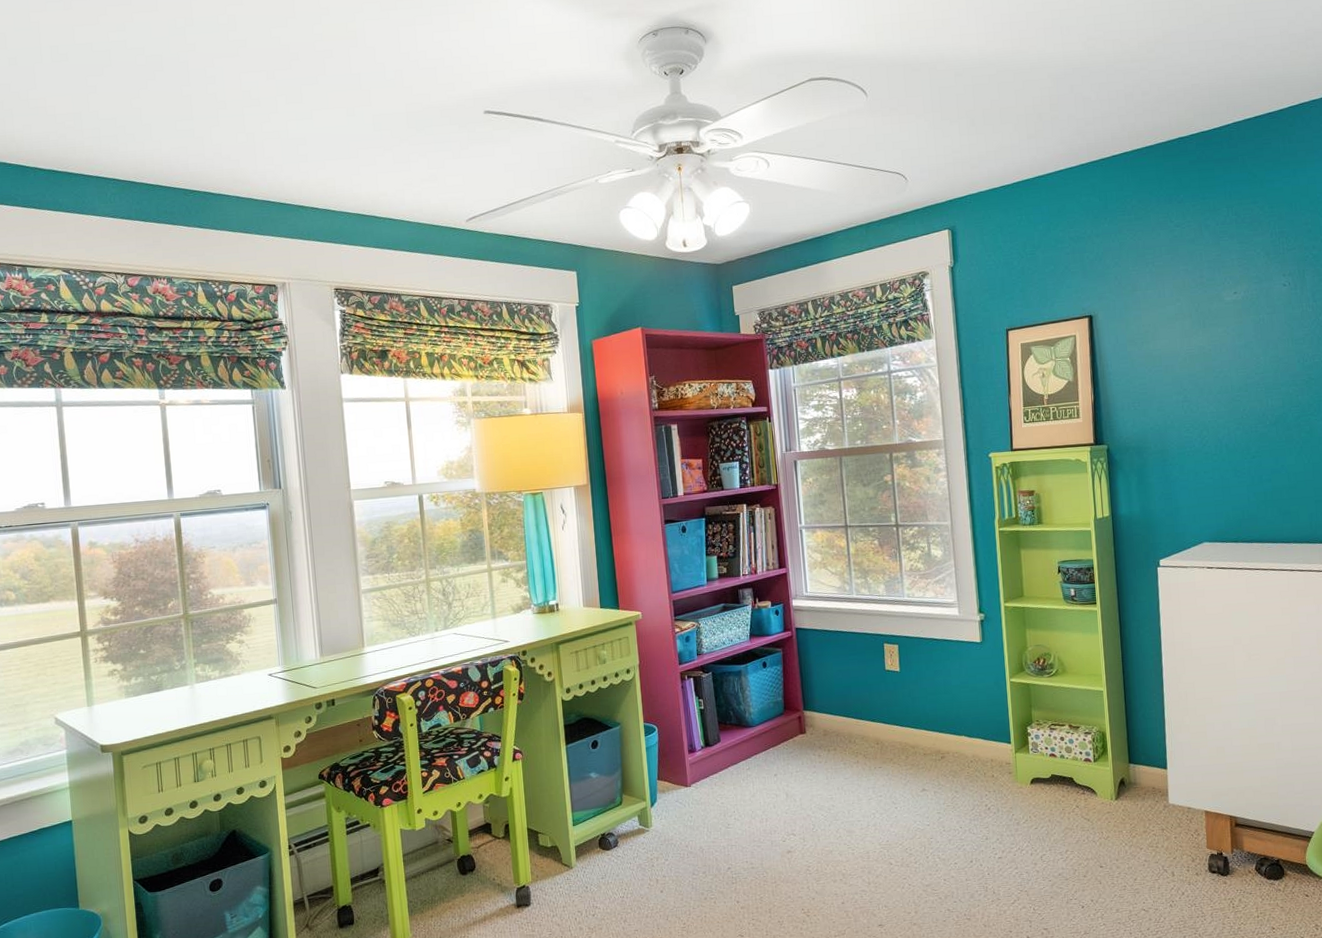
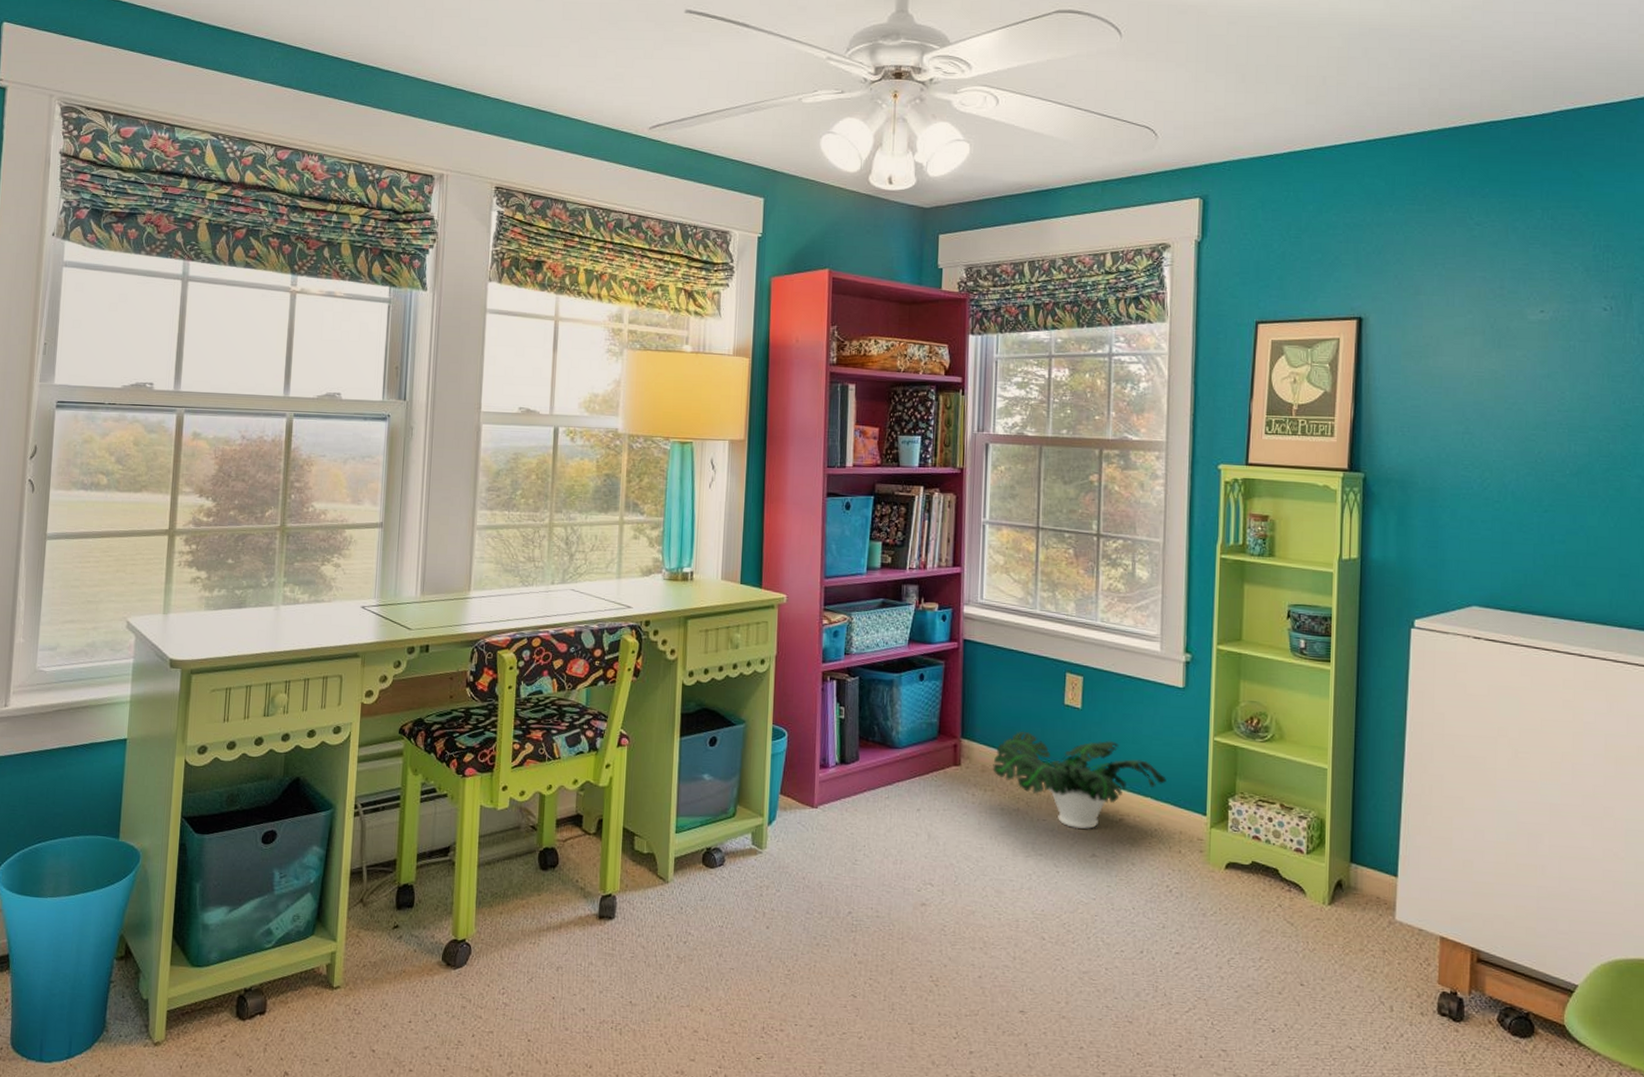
potted plant: none [832,694,976,771] -> present [993,731,1166,829]

